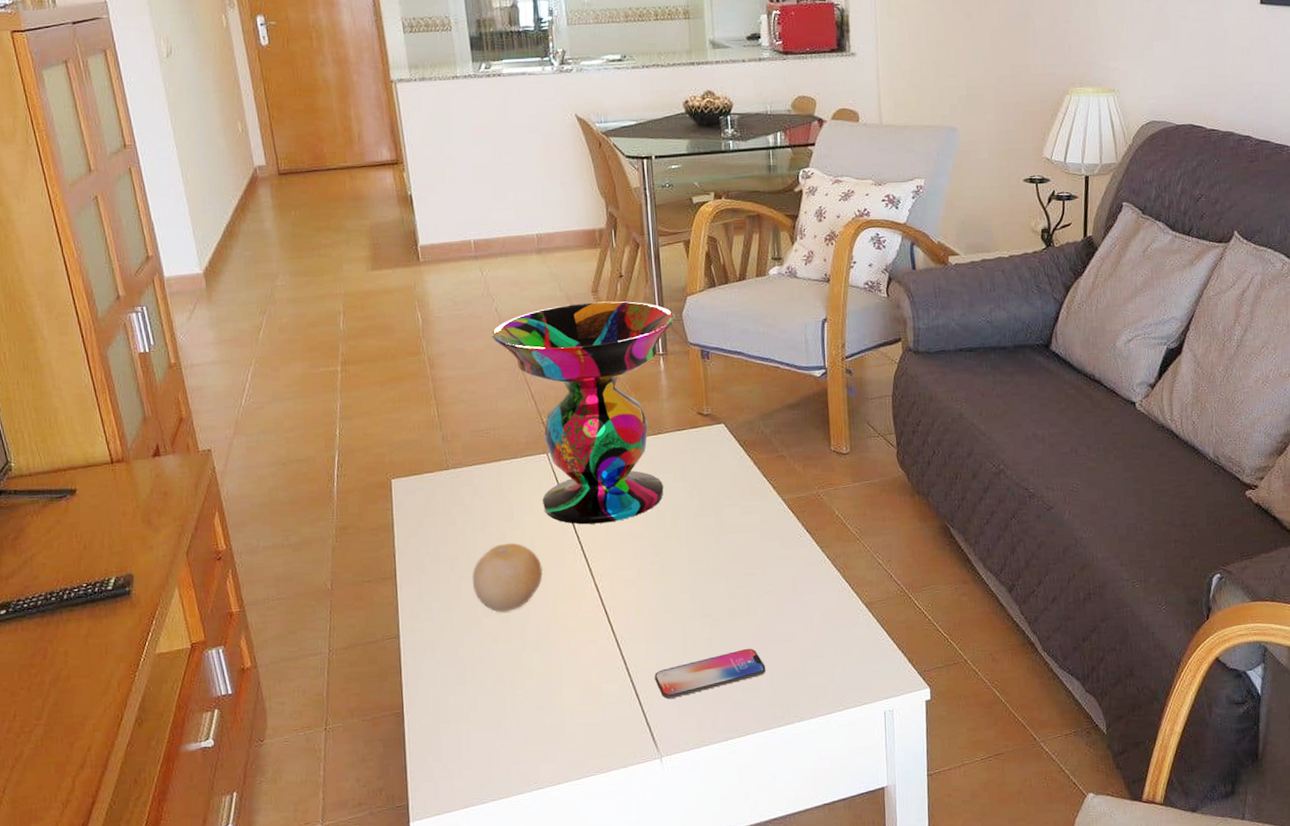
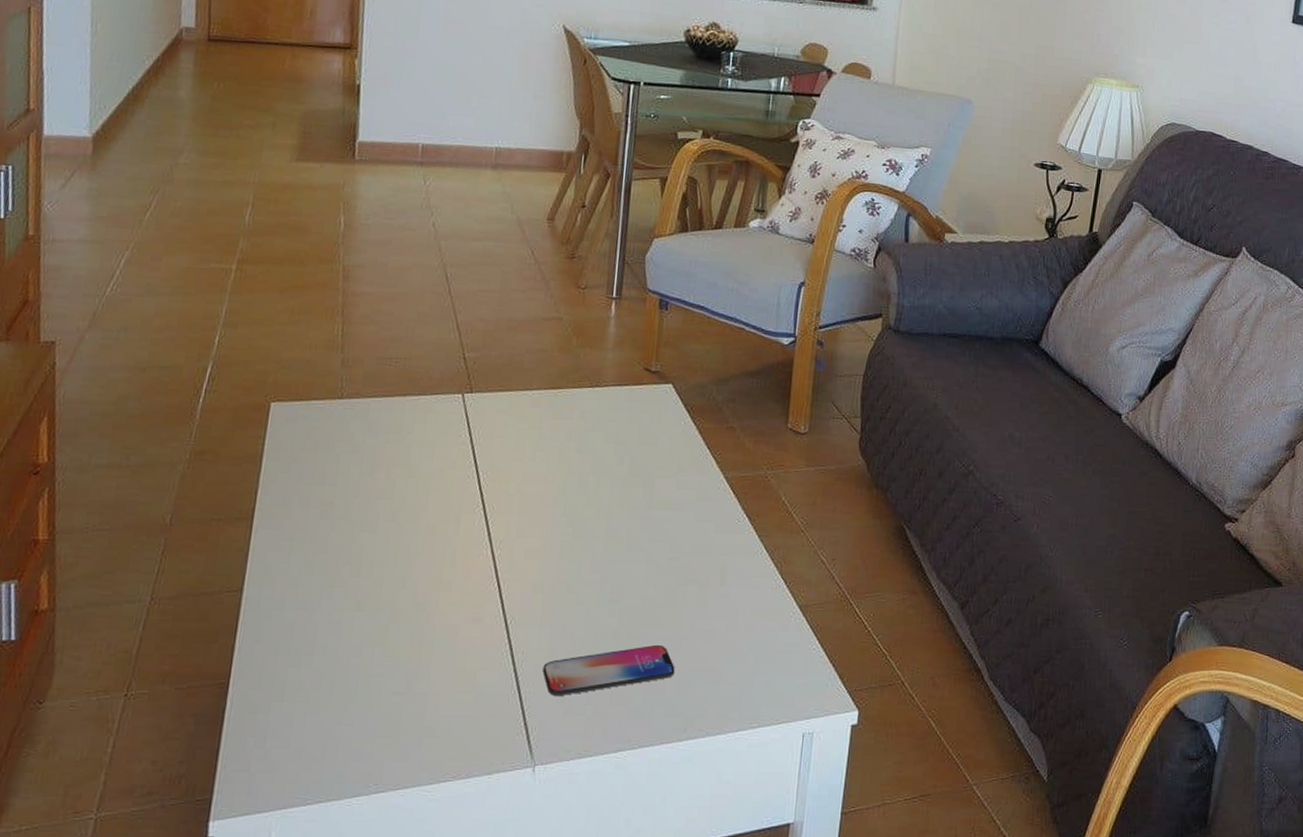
fruit: present [472,542,544,613] -> none [344,492,434,574]
decorative bowl: present [492,301,676,525] -> none [423,229,638,482]

